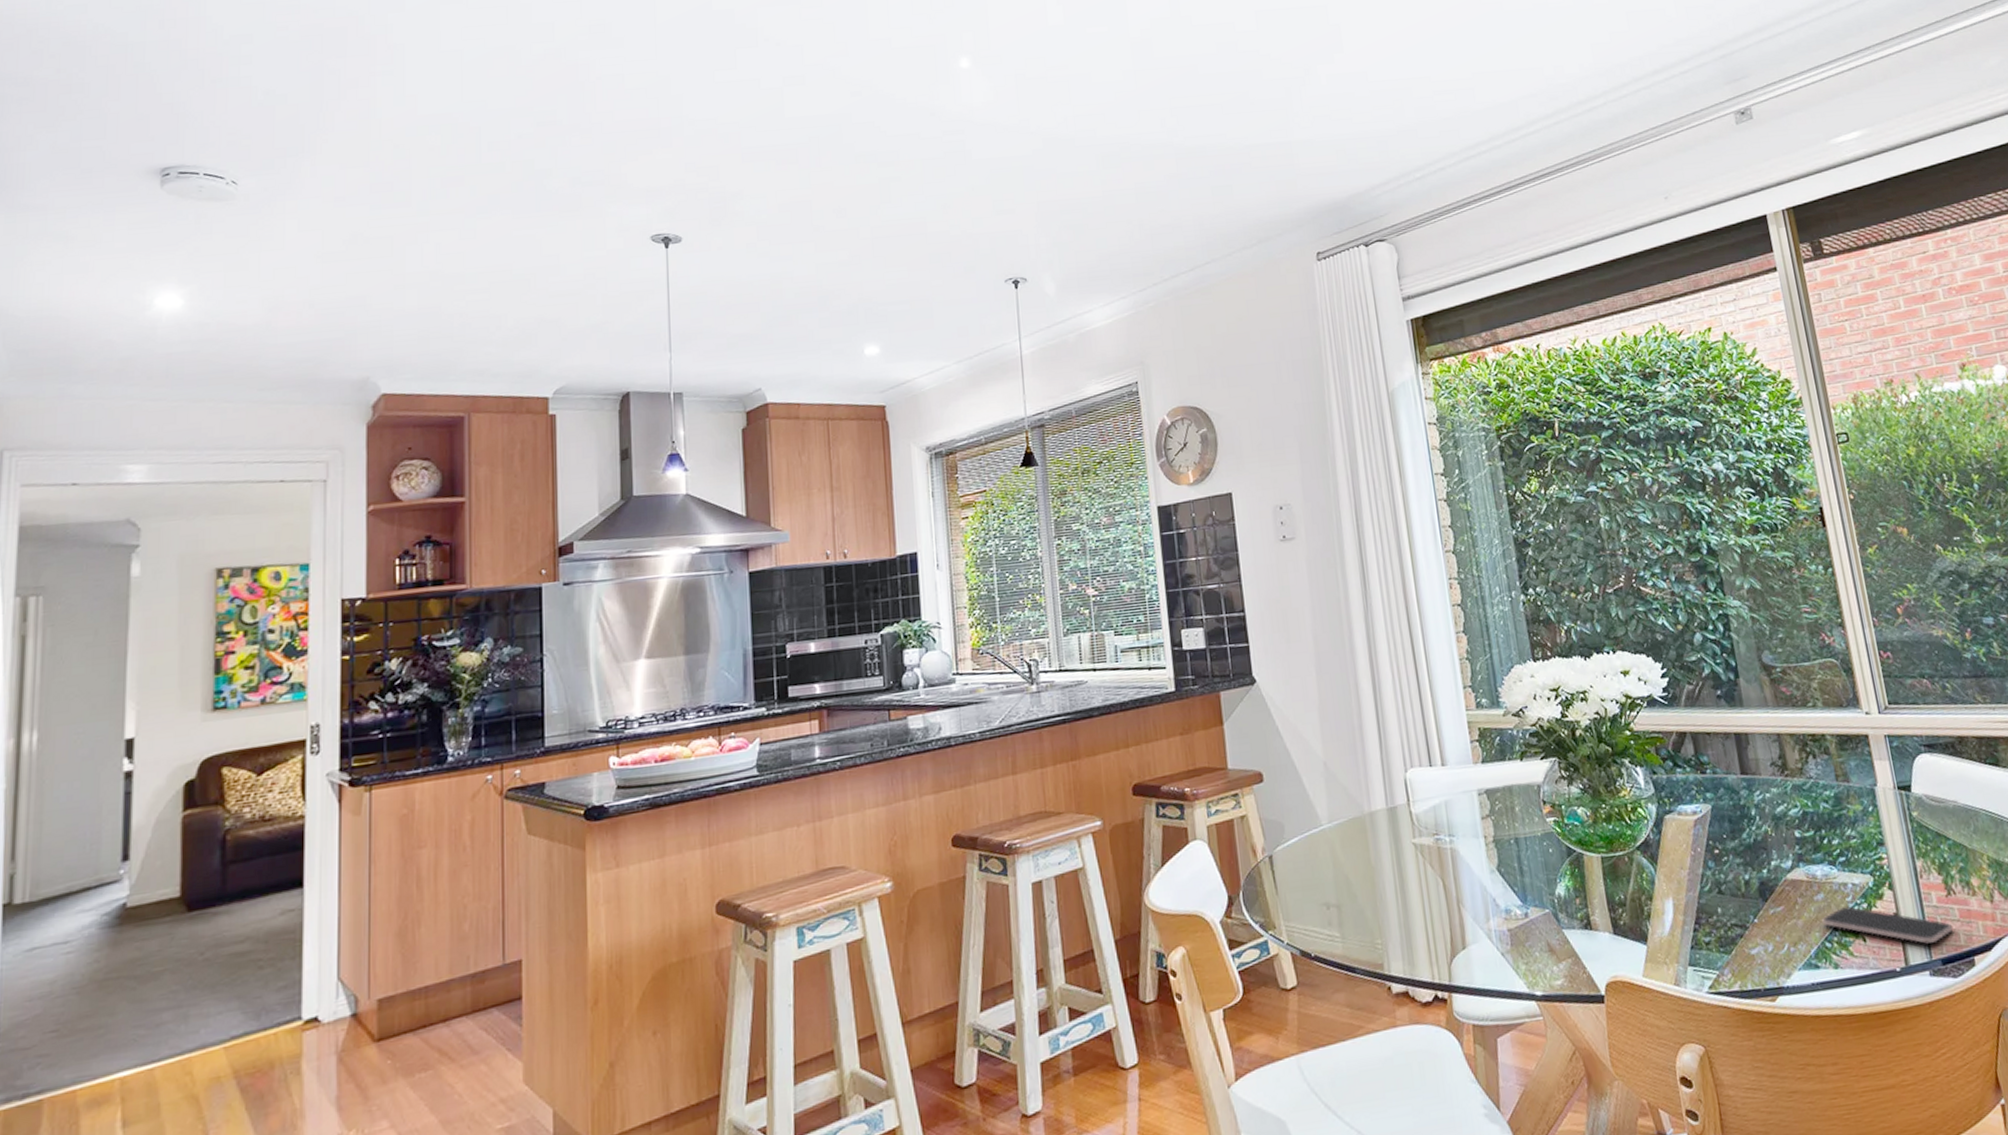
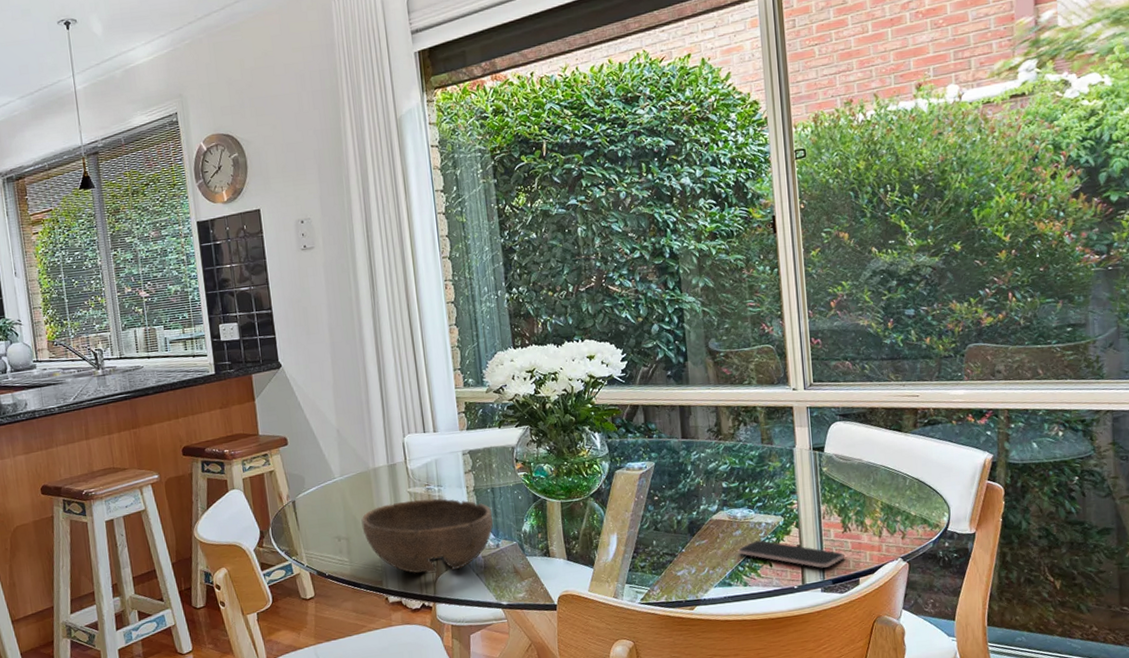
bowl: none [1355,852,1520,954] -> present [361,498,494,574]

